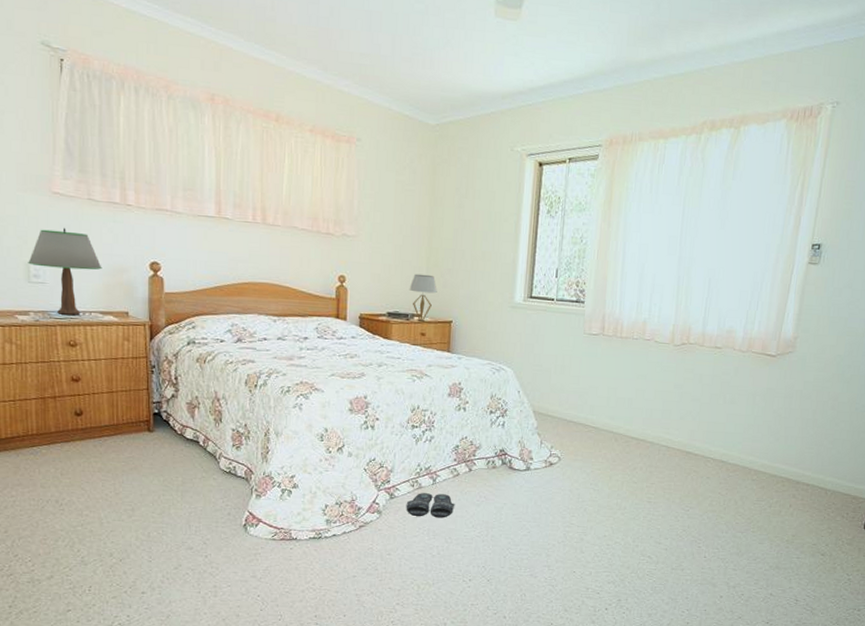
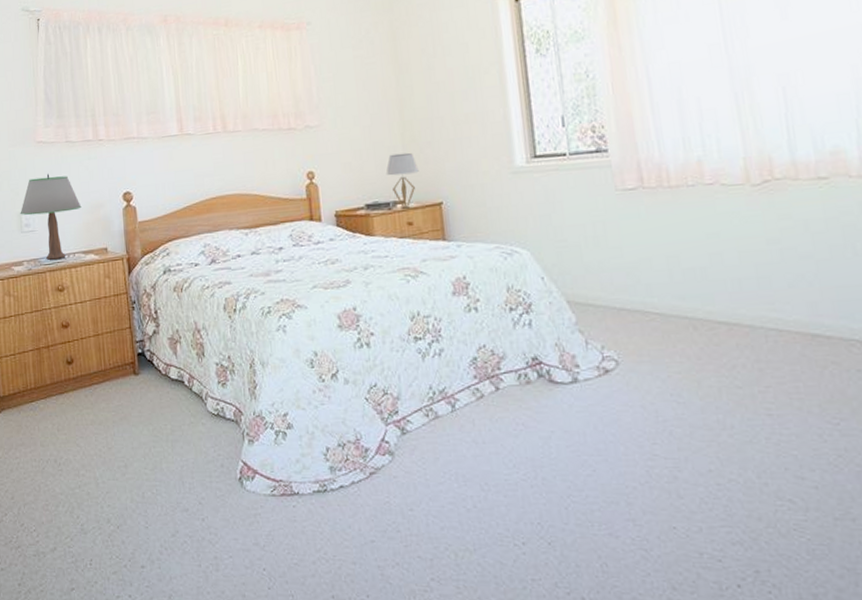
slippers: present [406,493,455,518] -> none [422,424,486,457]

